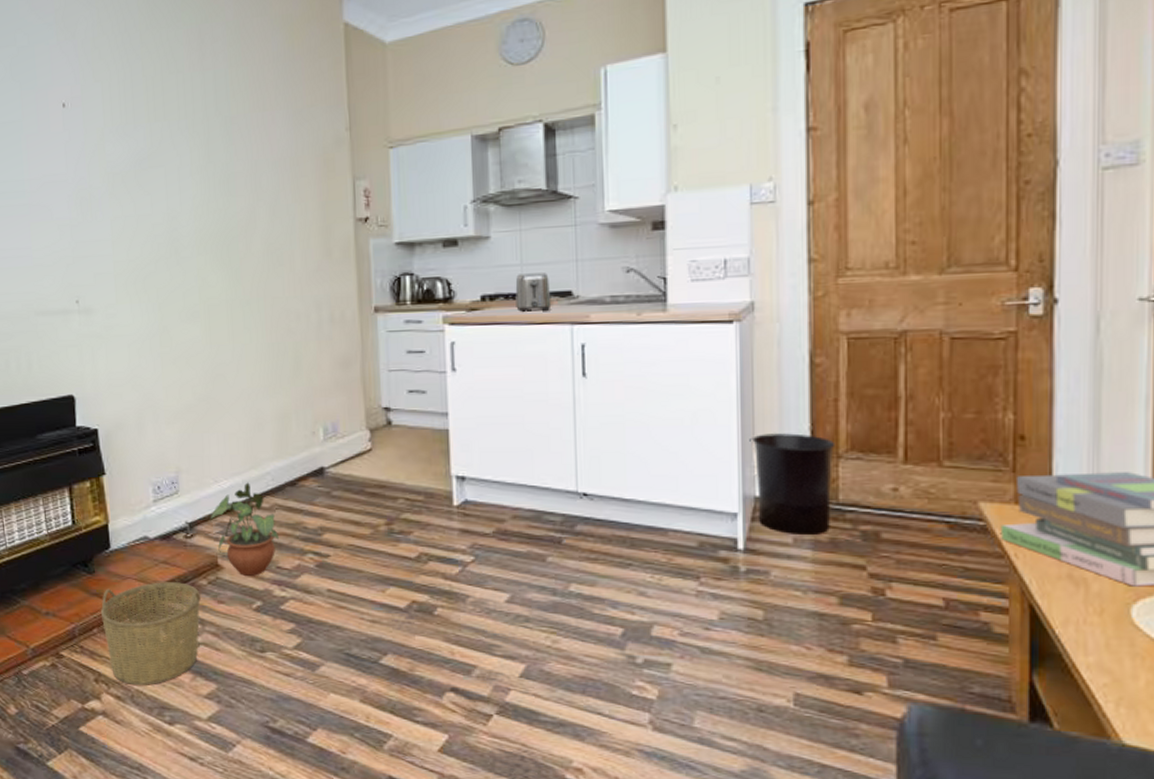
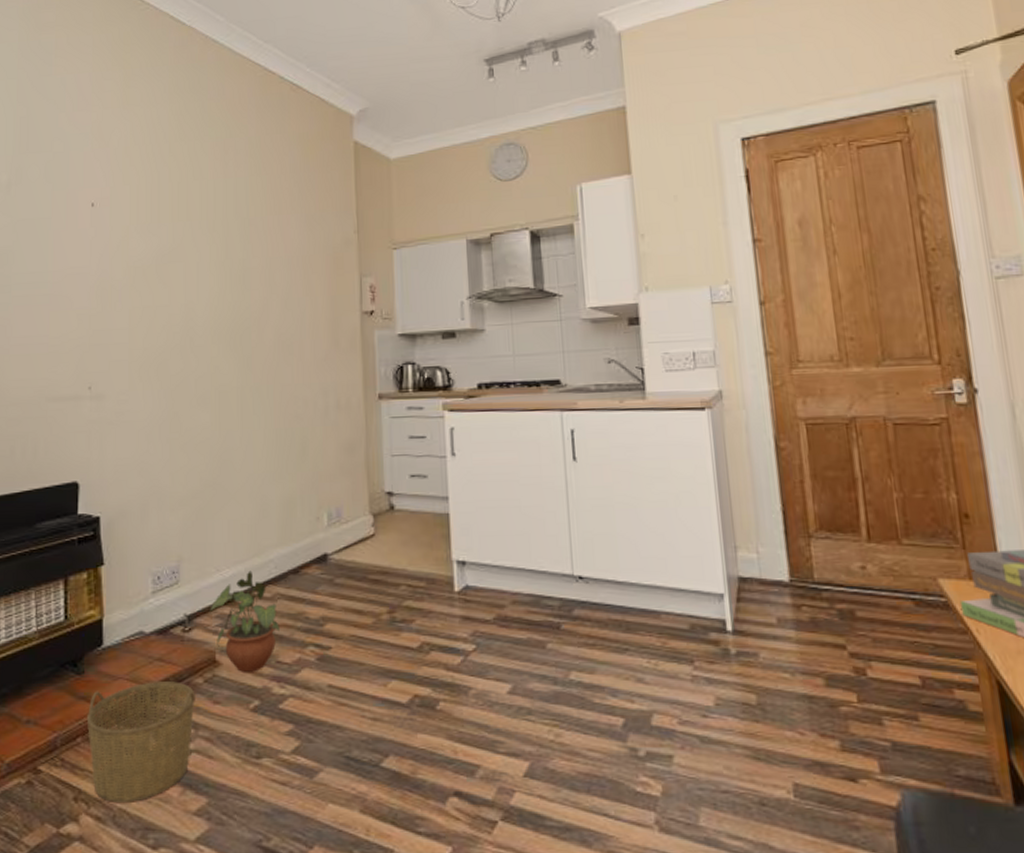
toaster: present [515,273,552,313] -> none [508,363,542,400]
waste bin: present [753,433,836,535] -> none [731,514,809,614]

